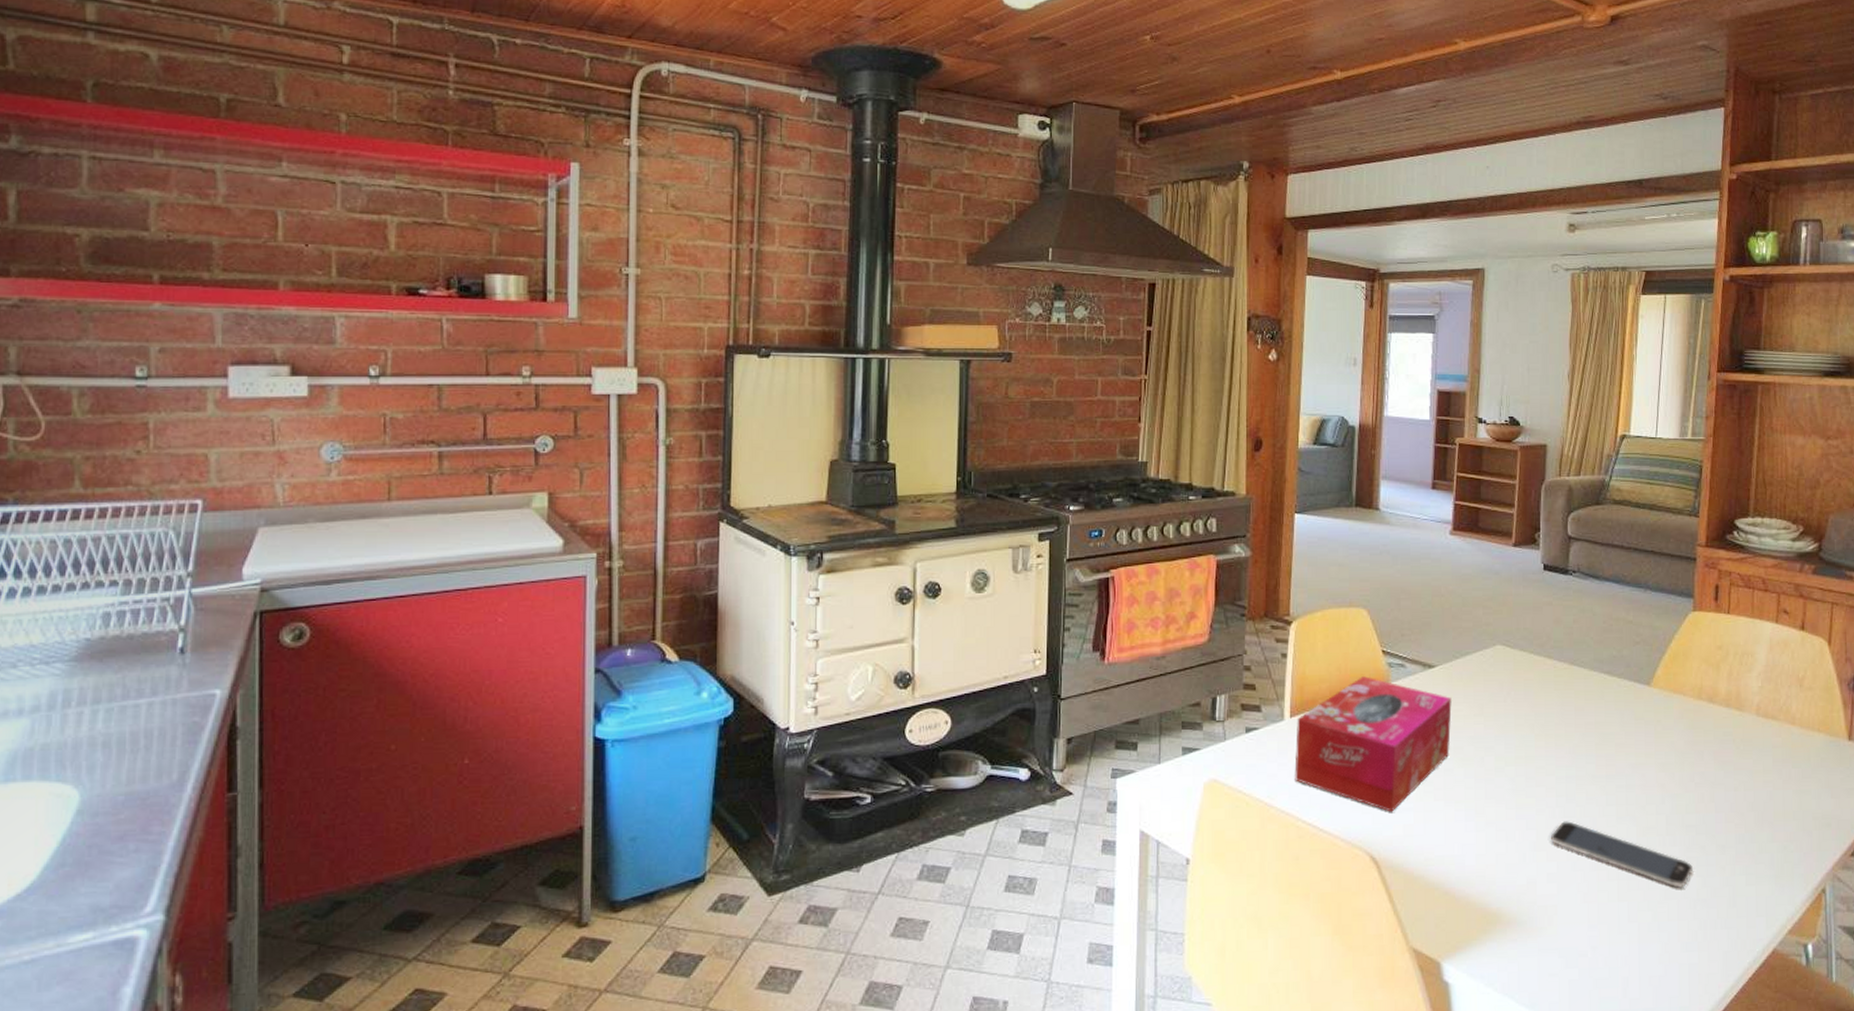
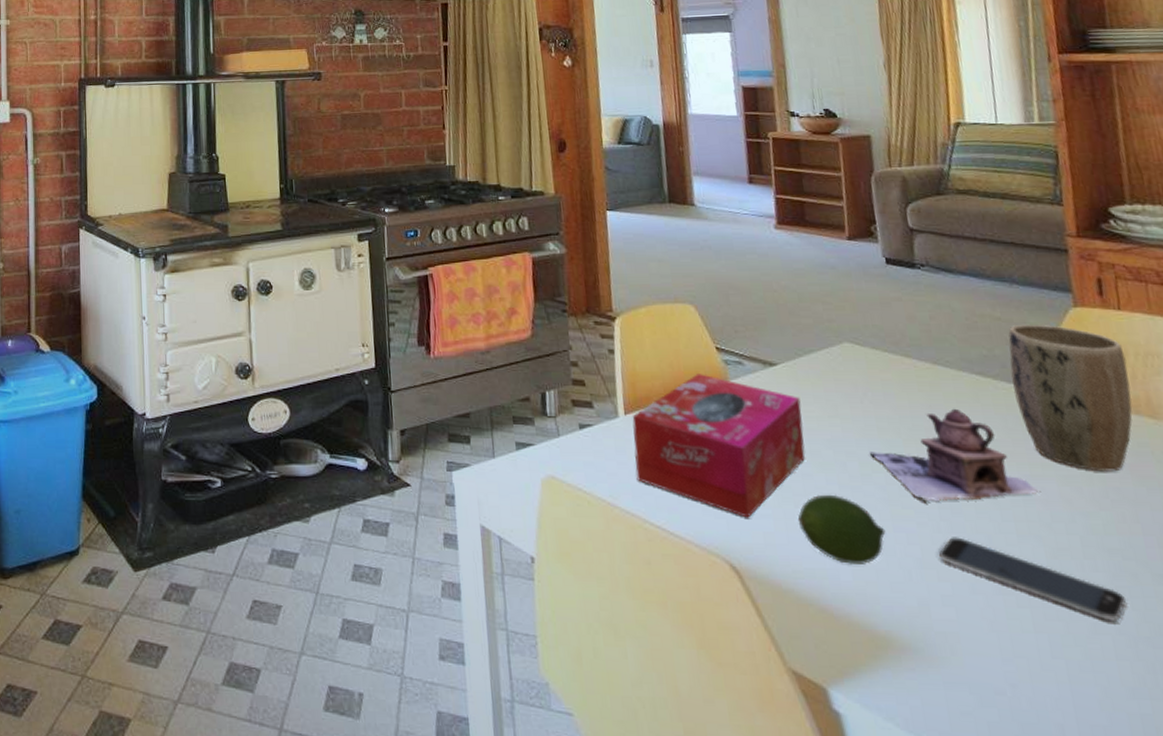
fruit: none [1435,787,1509,850] -> present [797,494,886,564]
teapot: none [1506,705,1641,791] -> present [870,408,1041,502]
plant pot: none [1633,627,1727,759] -> present [1008,324,1133,472]

